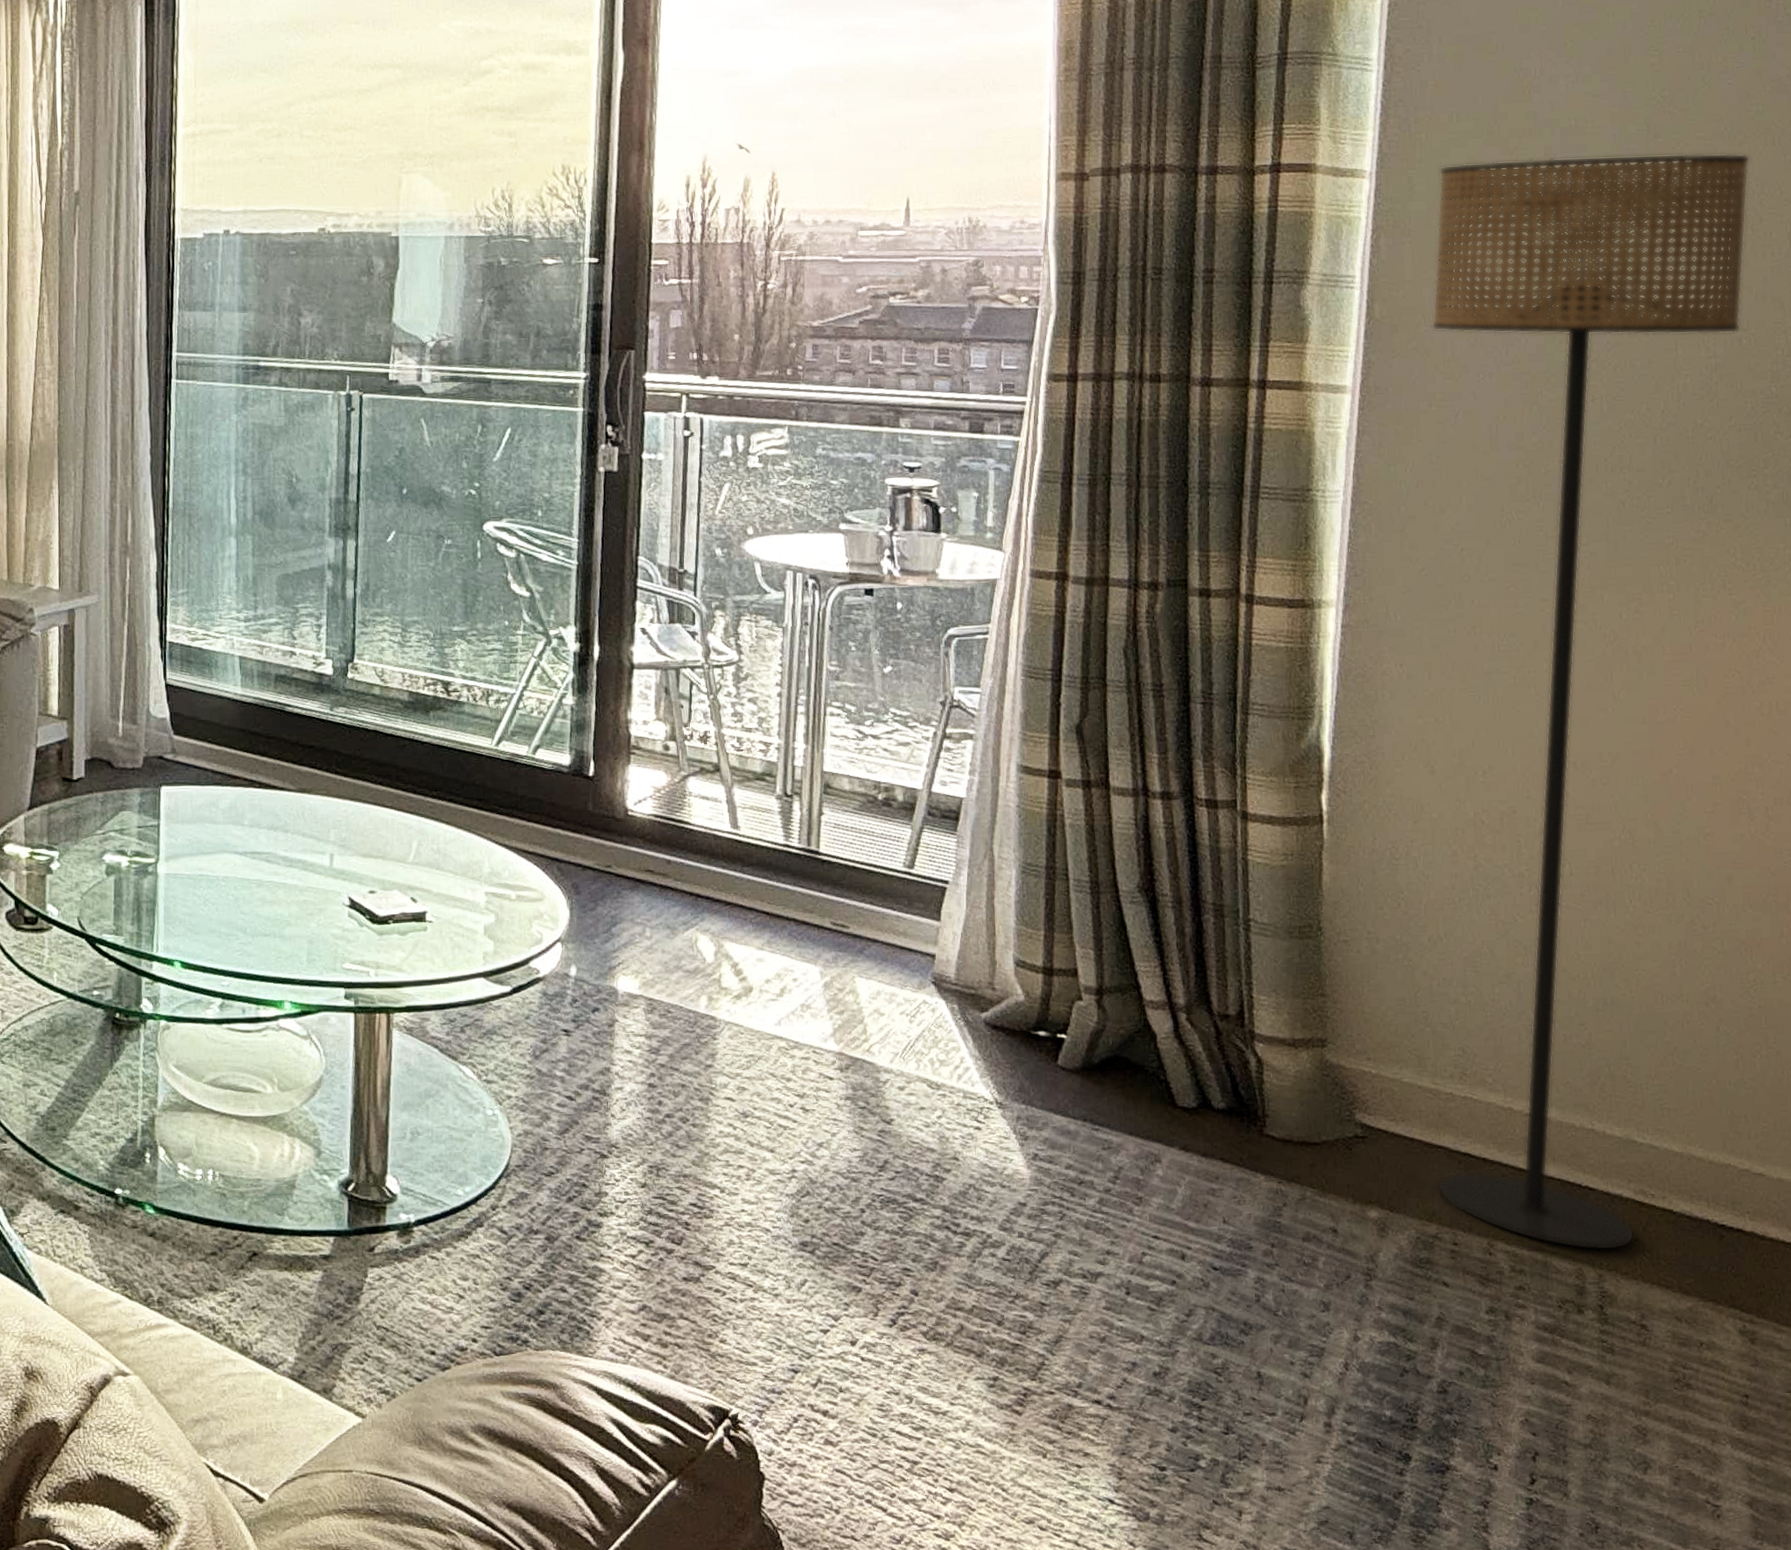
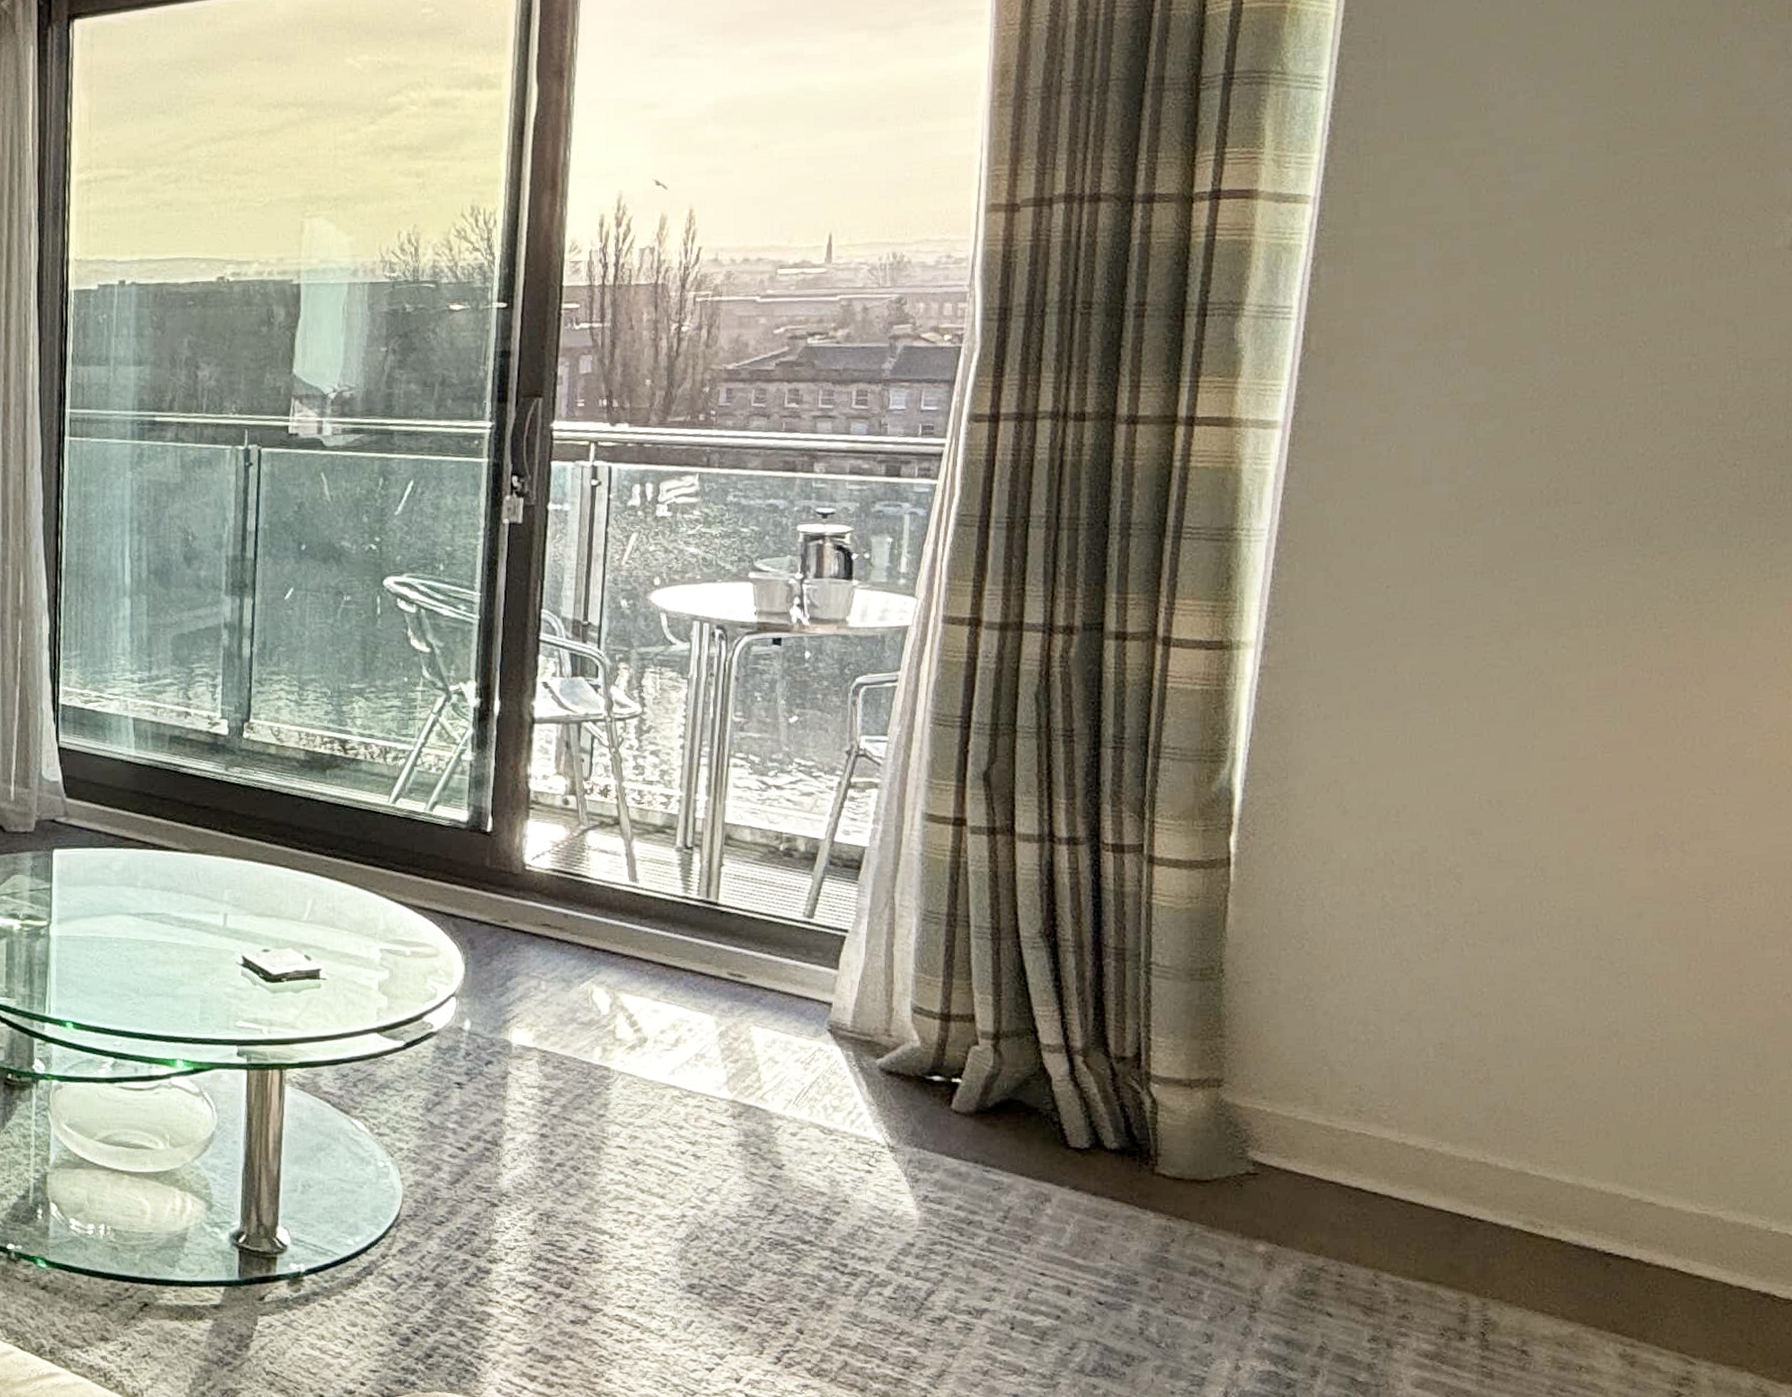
floor lamp: present [1431,153,1751,1251] -> none [1327,170,1714,1280]

